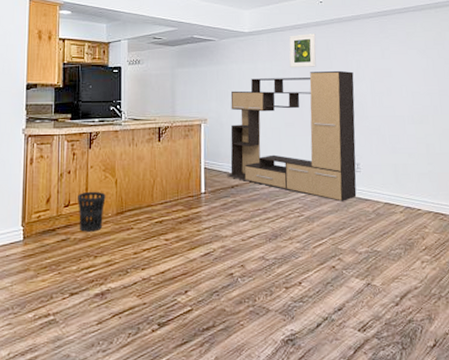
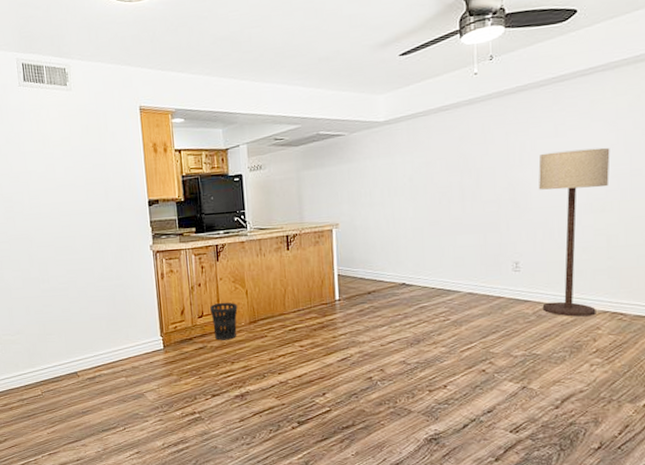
media console: present [226,70,357,202] -> none [362,156,516,304]
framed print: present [289,34,316,68] -> none [434,114,468,159]
floor lamp: none [371,70,425,216] -> present [538,147,610,317]

